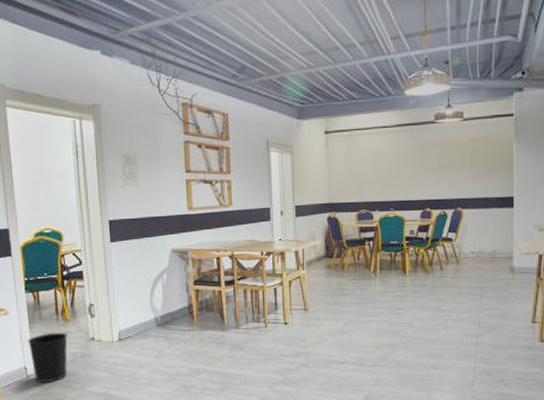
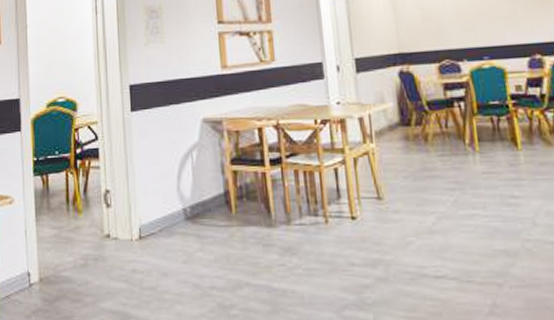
wastebasket: present [28,332,68,383] -> none [33,226,78,295]

